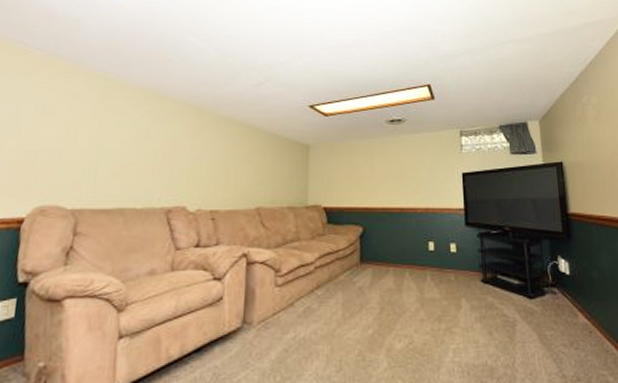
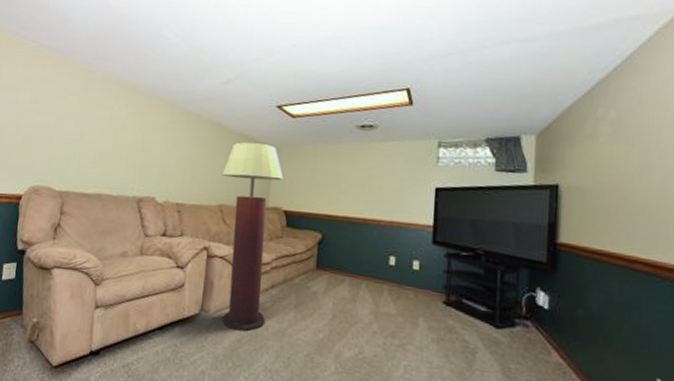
floor lamp: none [257,143,321,340] -> present [221,142,284,332]

